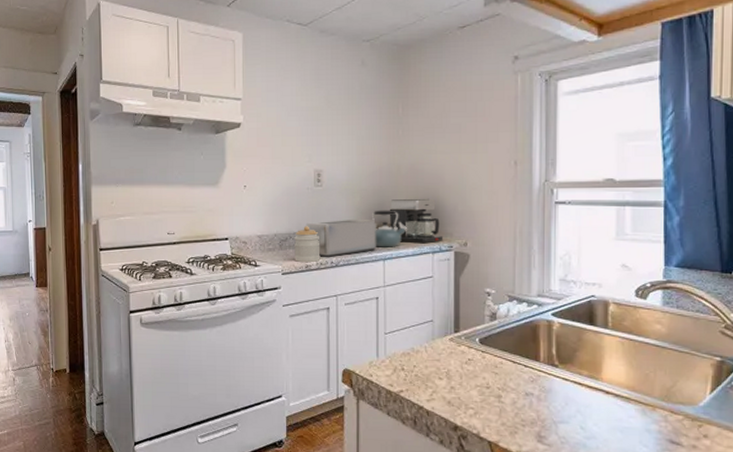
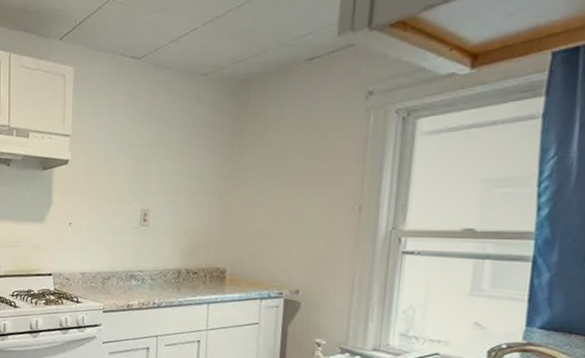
jar: present [293,226,321,263] -> none [116,265,144,303]
toaster: present [305,218,376,258] -> none [129,260,202,299]
kettle: present [372,210,407,247] -> none [198,252,235,291]
coffee maker: present [389,198,444,244] -> none [216,241,274,290]

